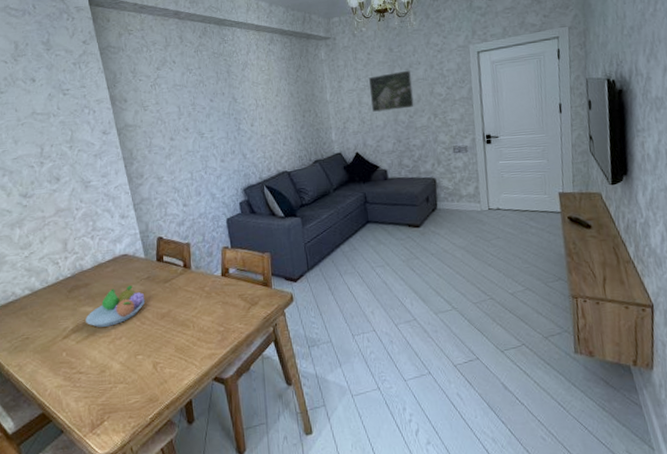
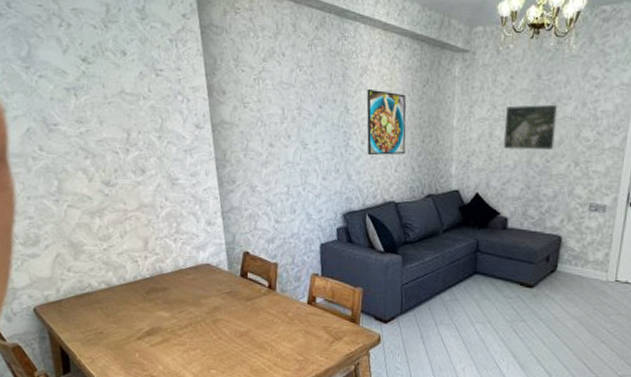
fruit bowl: present [85,286,145,327] -> none [161,297,225,336]
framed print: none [250,79,290,135] -> present [366,88,407,156]

